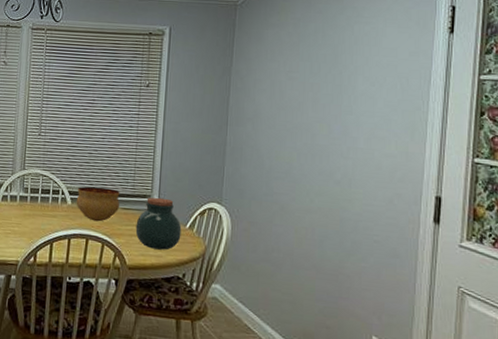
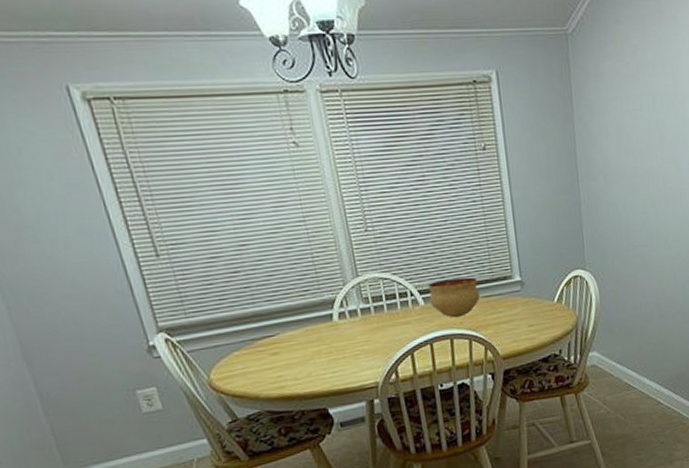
jar: present [135,197,182,250] -> none [501,275,551,333]

